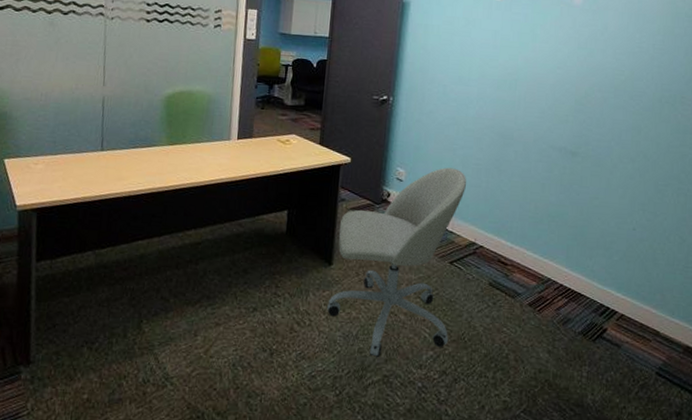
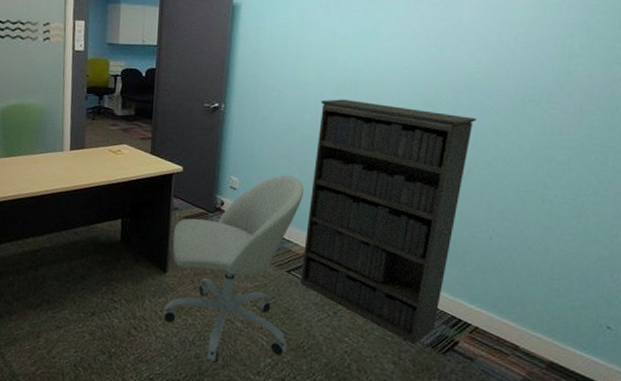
bookshelf: none [462,95,621,332] -> present [300,99,477,344]

